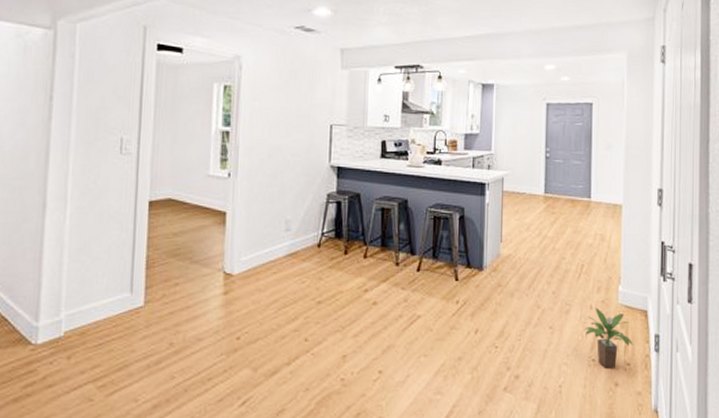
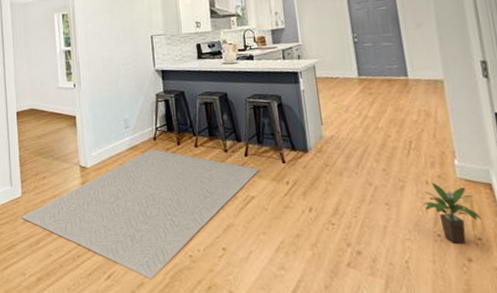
rug: none [140,257,430,405] -> present [21,149,259,279]

